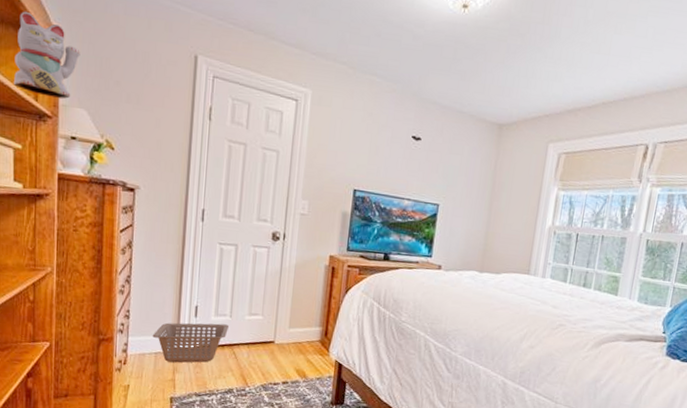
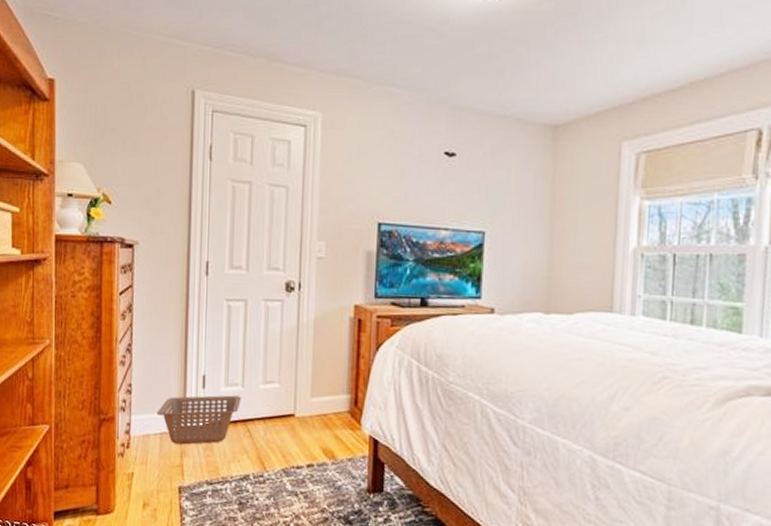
decorative figurine: present [14,11,80,100] -> none [12,68,75,155]

